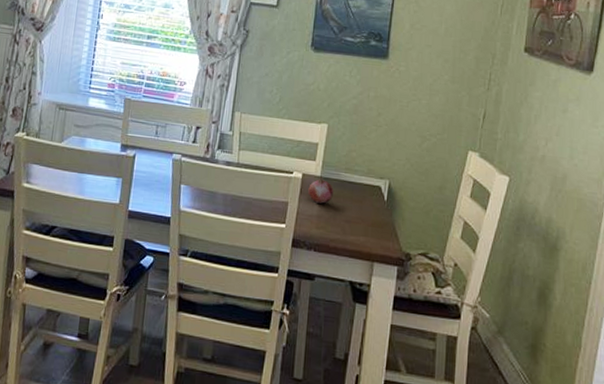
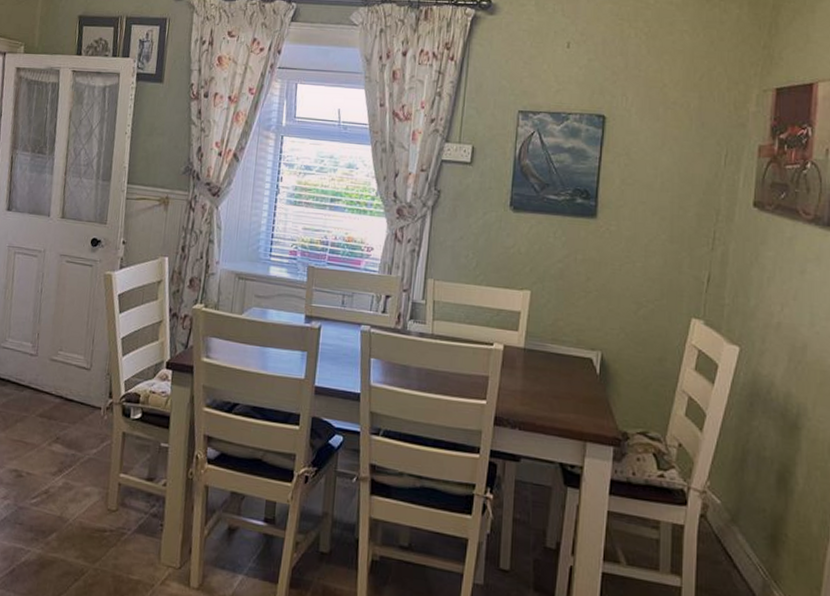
fruit: present [308,177,333,204] -> none [510,348,539,378]

